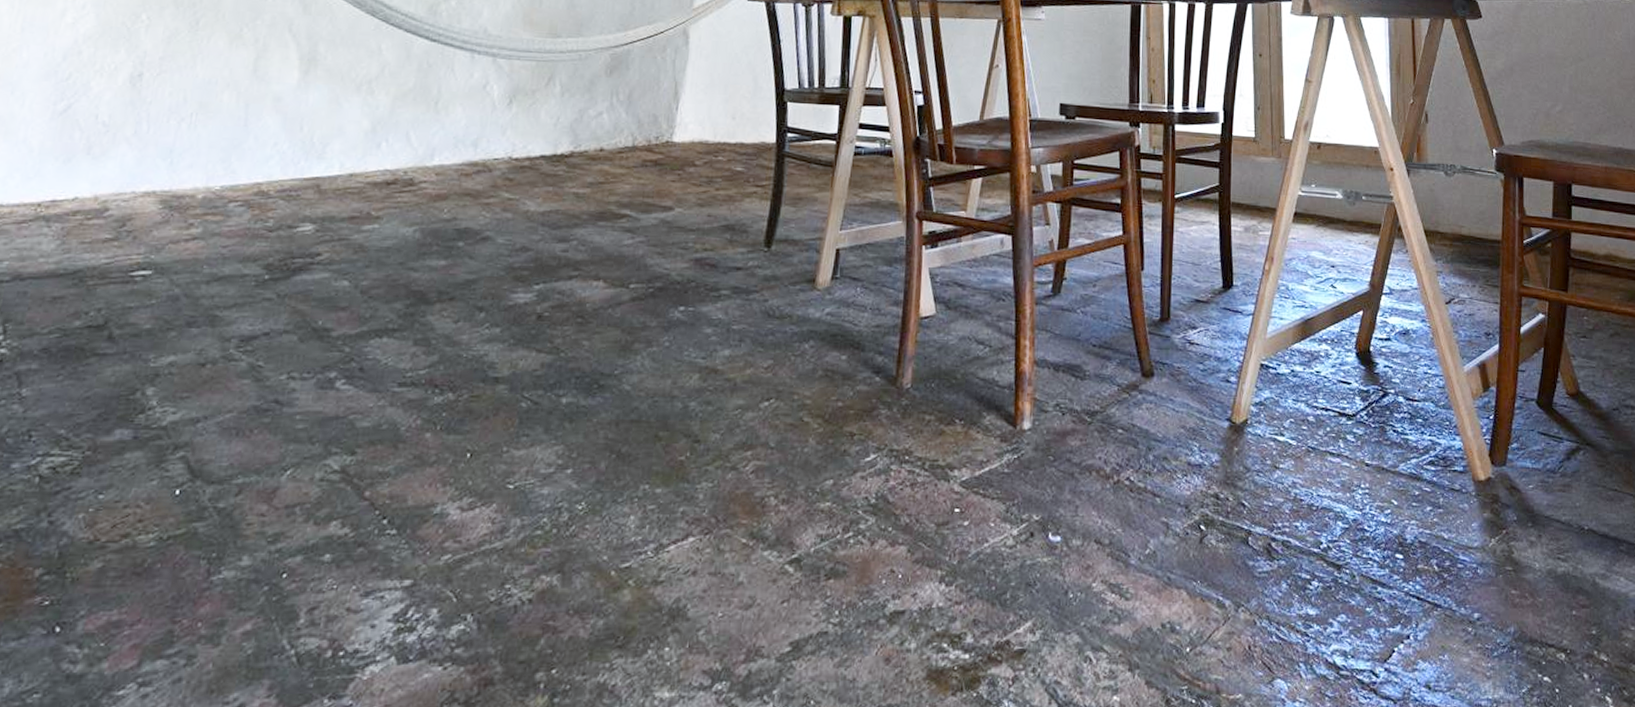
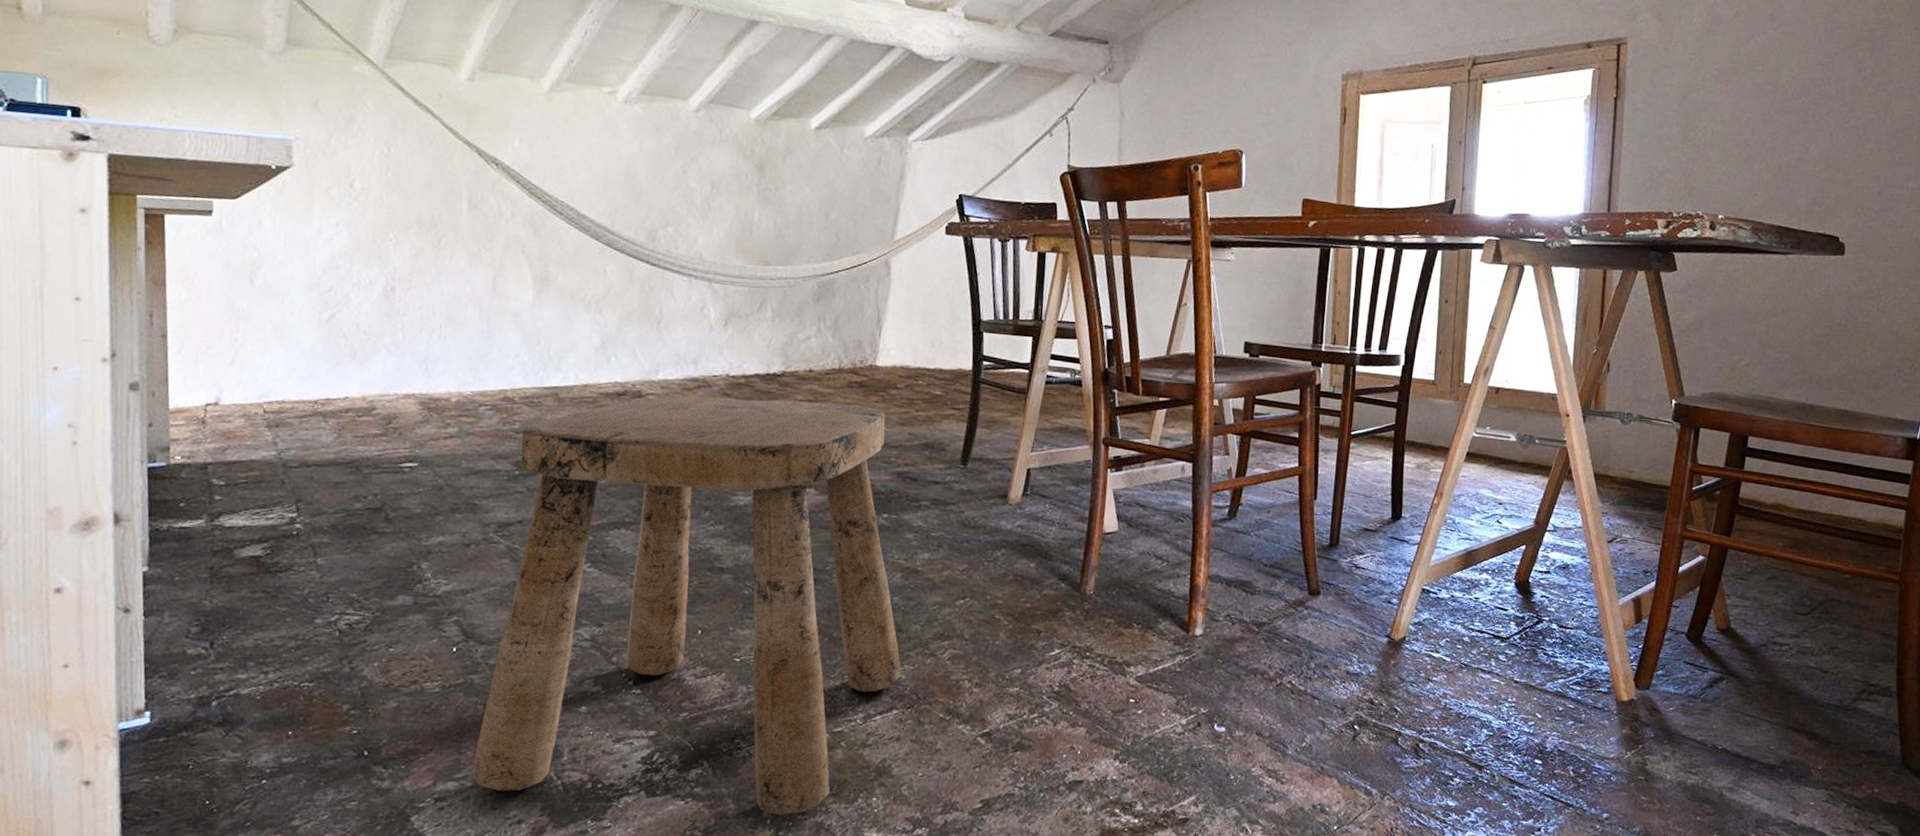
stool: none [186,182,699,677] -> present [472,396,901,815]

